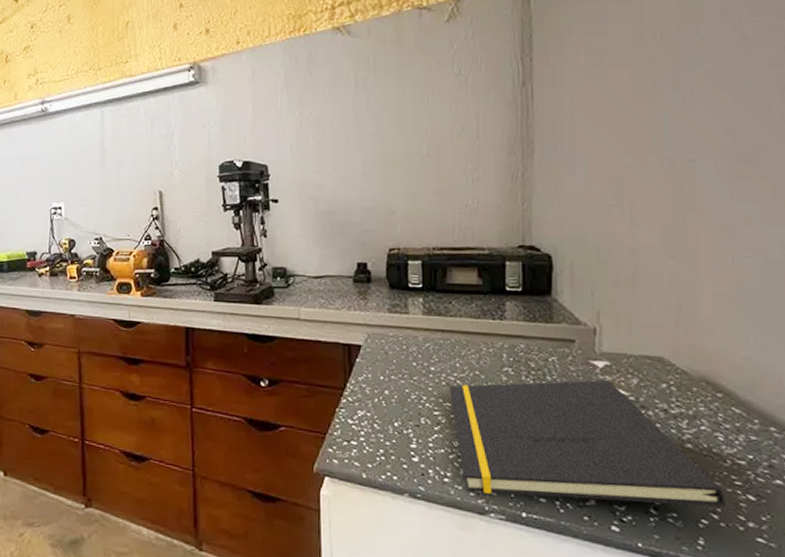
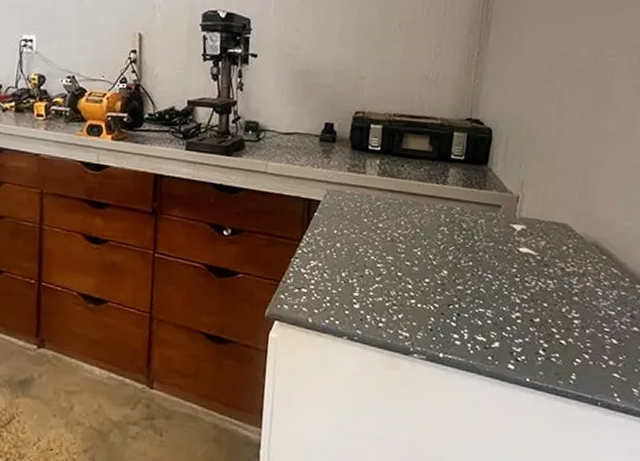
notepad: present [449,380,726,508] -> none [392,240,596,349]

